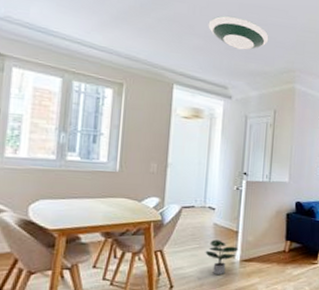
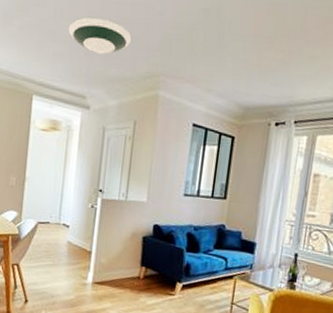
potted plant: present [205,239,238,276] -> none [58,258,90,296]

